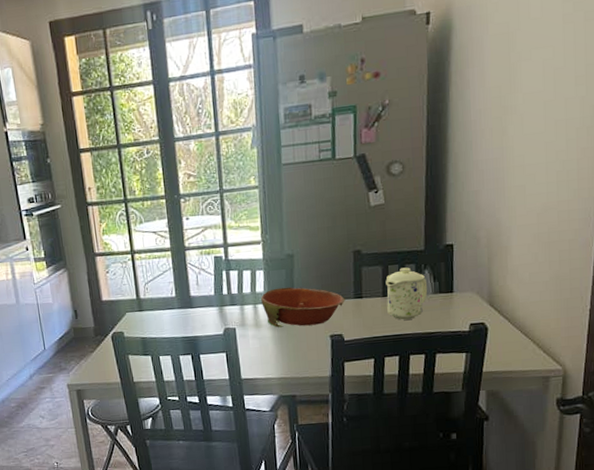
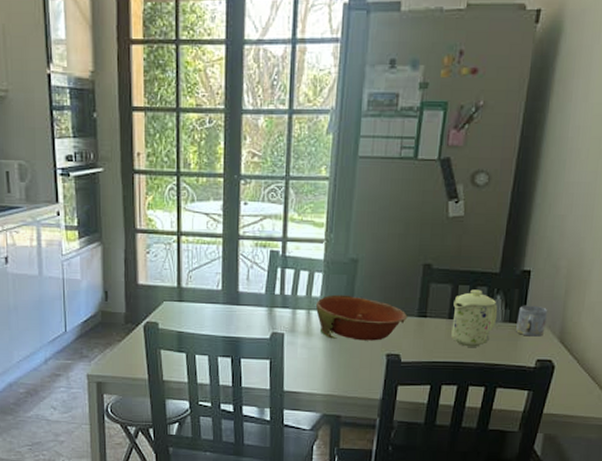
mug: none [446,275,475,304] -> present [516,305,548,337]

